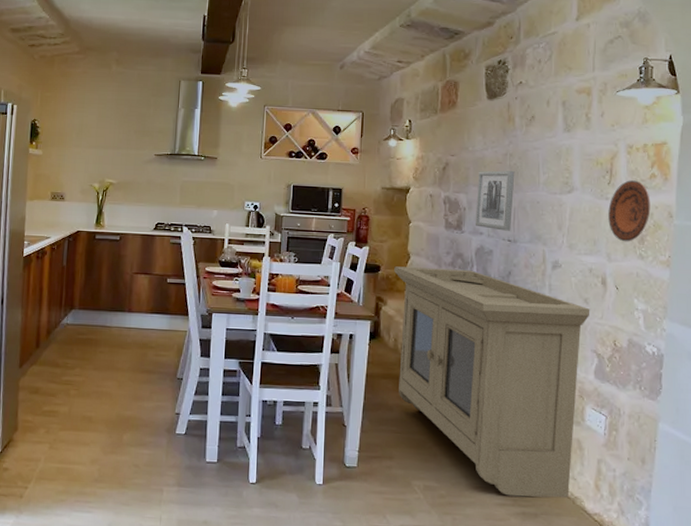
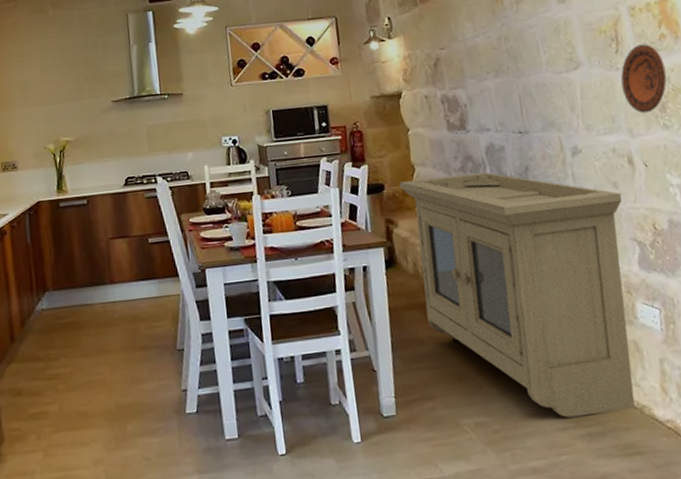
wall art: present [475,170,515,231] -> none [474,55,520,123]

